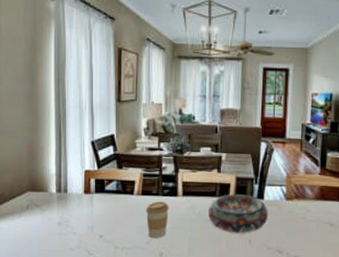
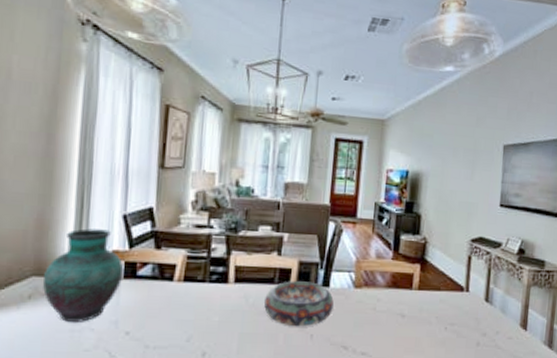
vase: none [37,153,95,227] -> present [43,228,124,322]
coffee cup: present [145,201,169,238] -> none [187,289,217,334]

